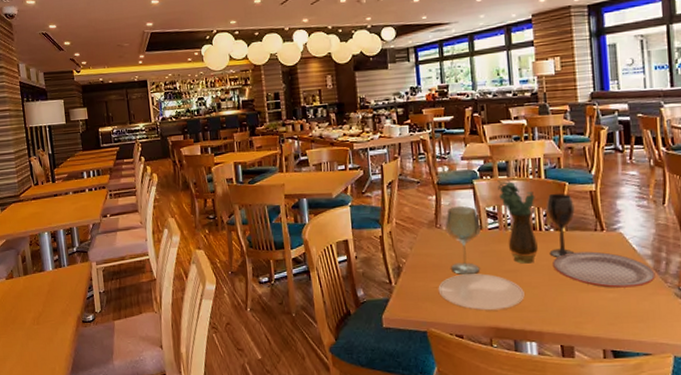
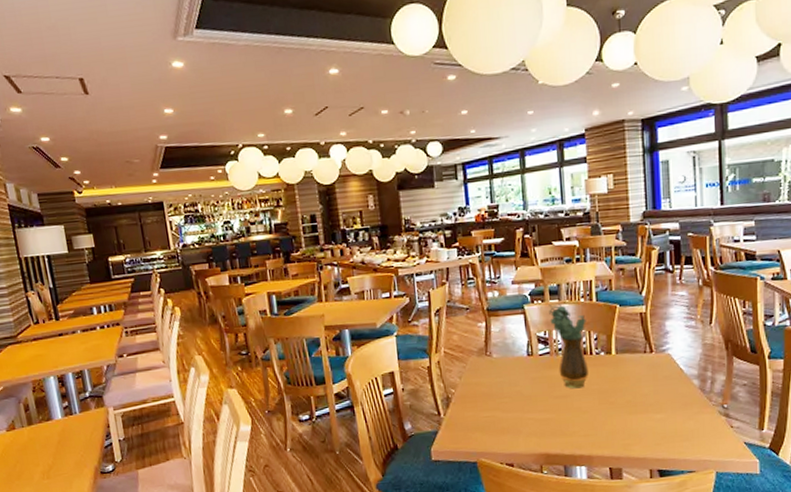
plate: present [438,273,525,311] -> none [488,400,575,439]
wine glass: present [445,206,482,275] -> none [495,332,533,403]
wine glass: present [546,193,575,257] -> none [597,315,625,381]
plate: present [553,251,656,288] -> none [603,373,701,409]

